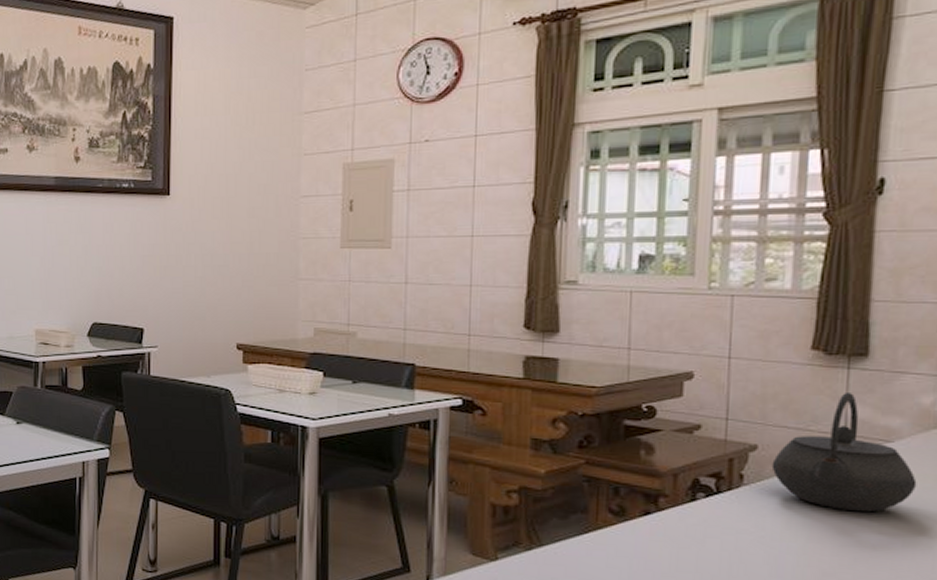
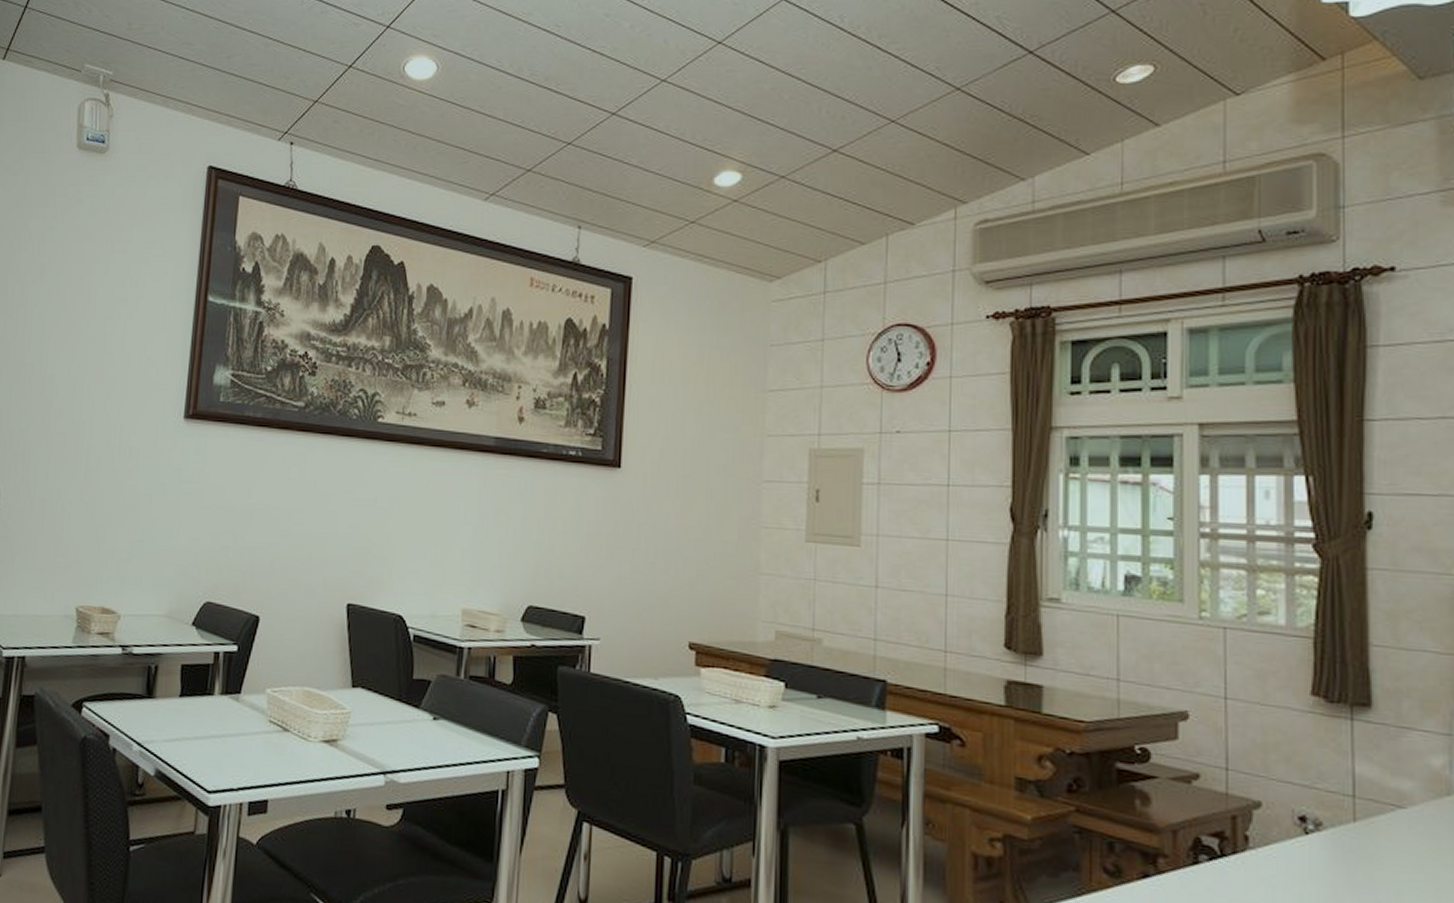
kettle: present [771,391,917,512] -> none [1278,746,1435,890]

